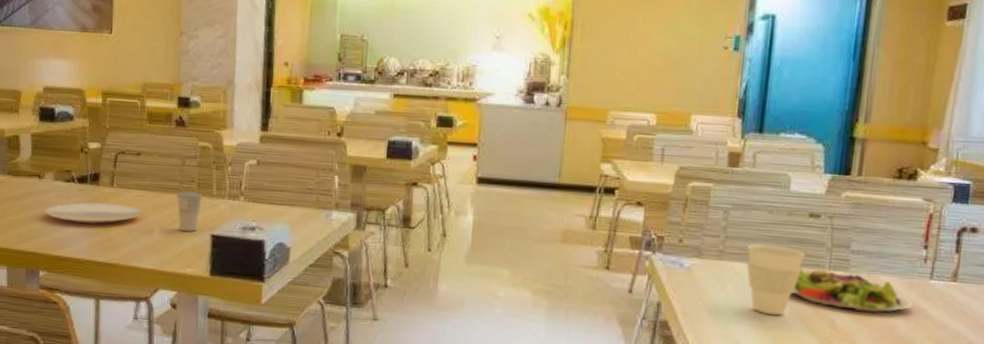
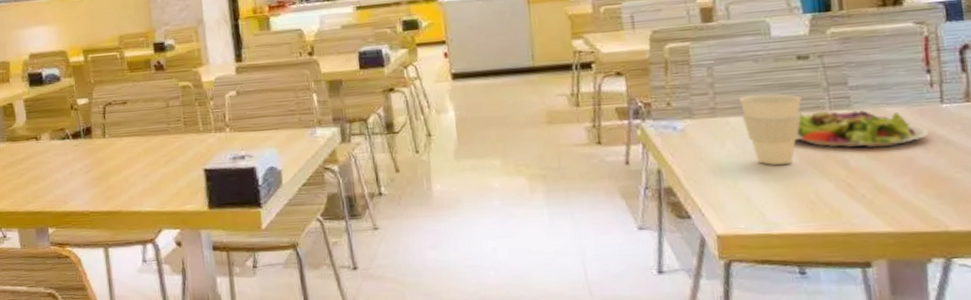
plate: present [45,202,142,224] -> none [45,153,136,177]
cup: present [176,191,203,232] -> none [165,130,191,170]

